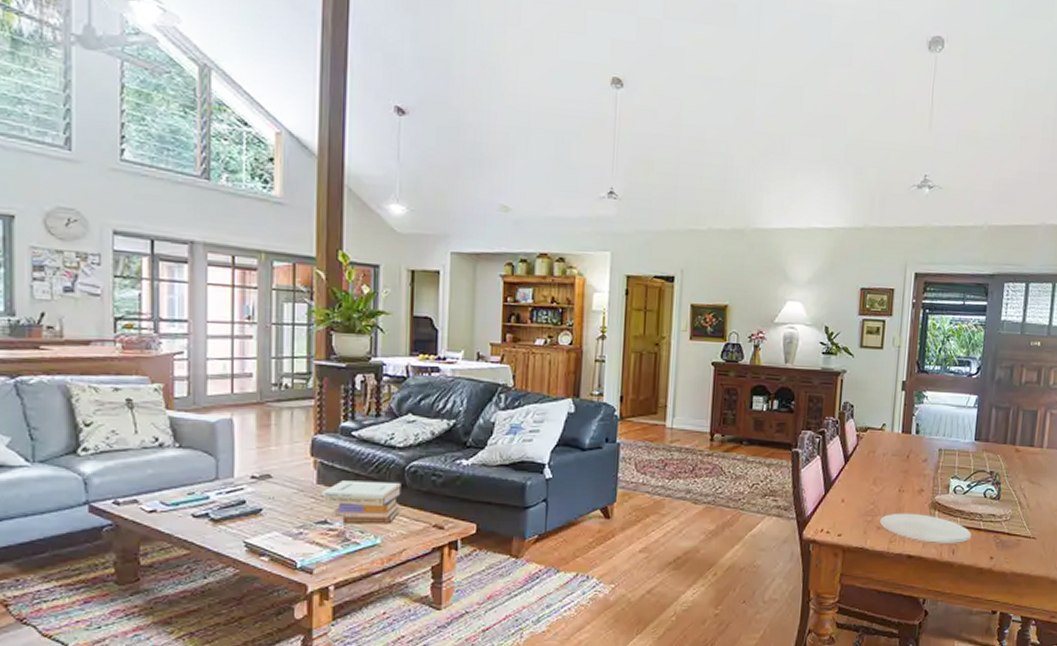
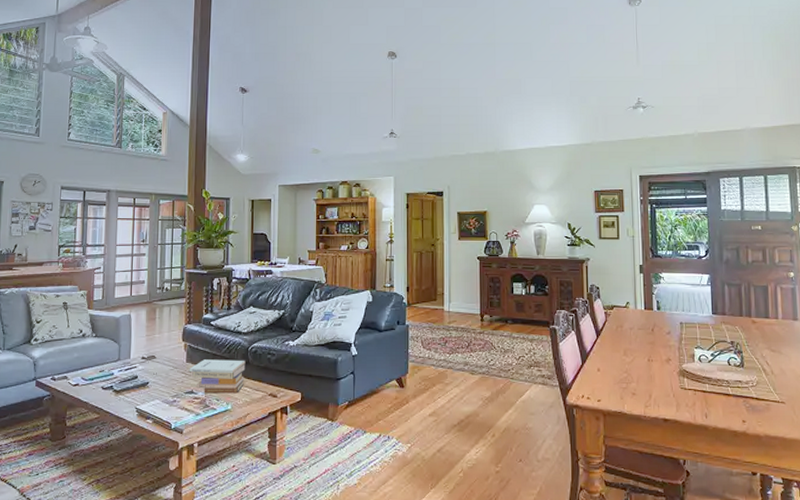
plate: present [880,513,972,544] -> none [634,380,722,409]

